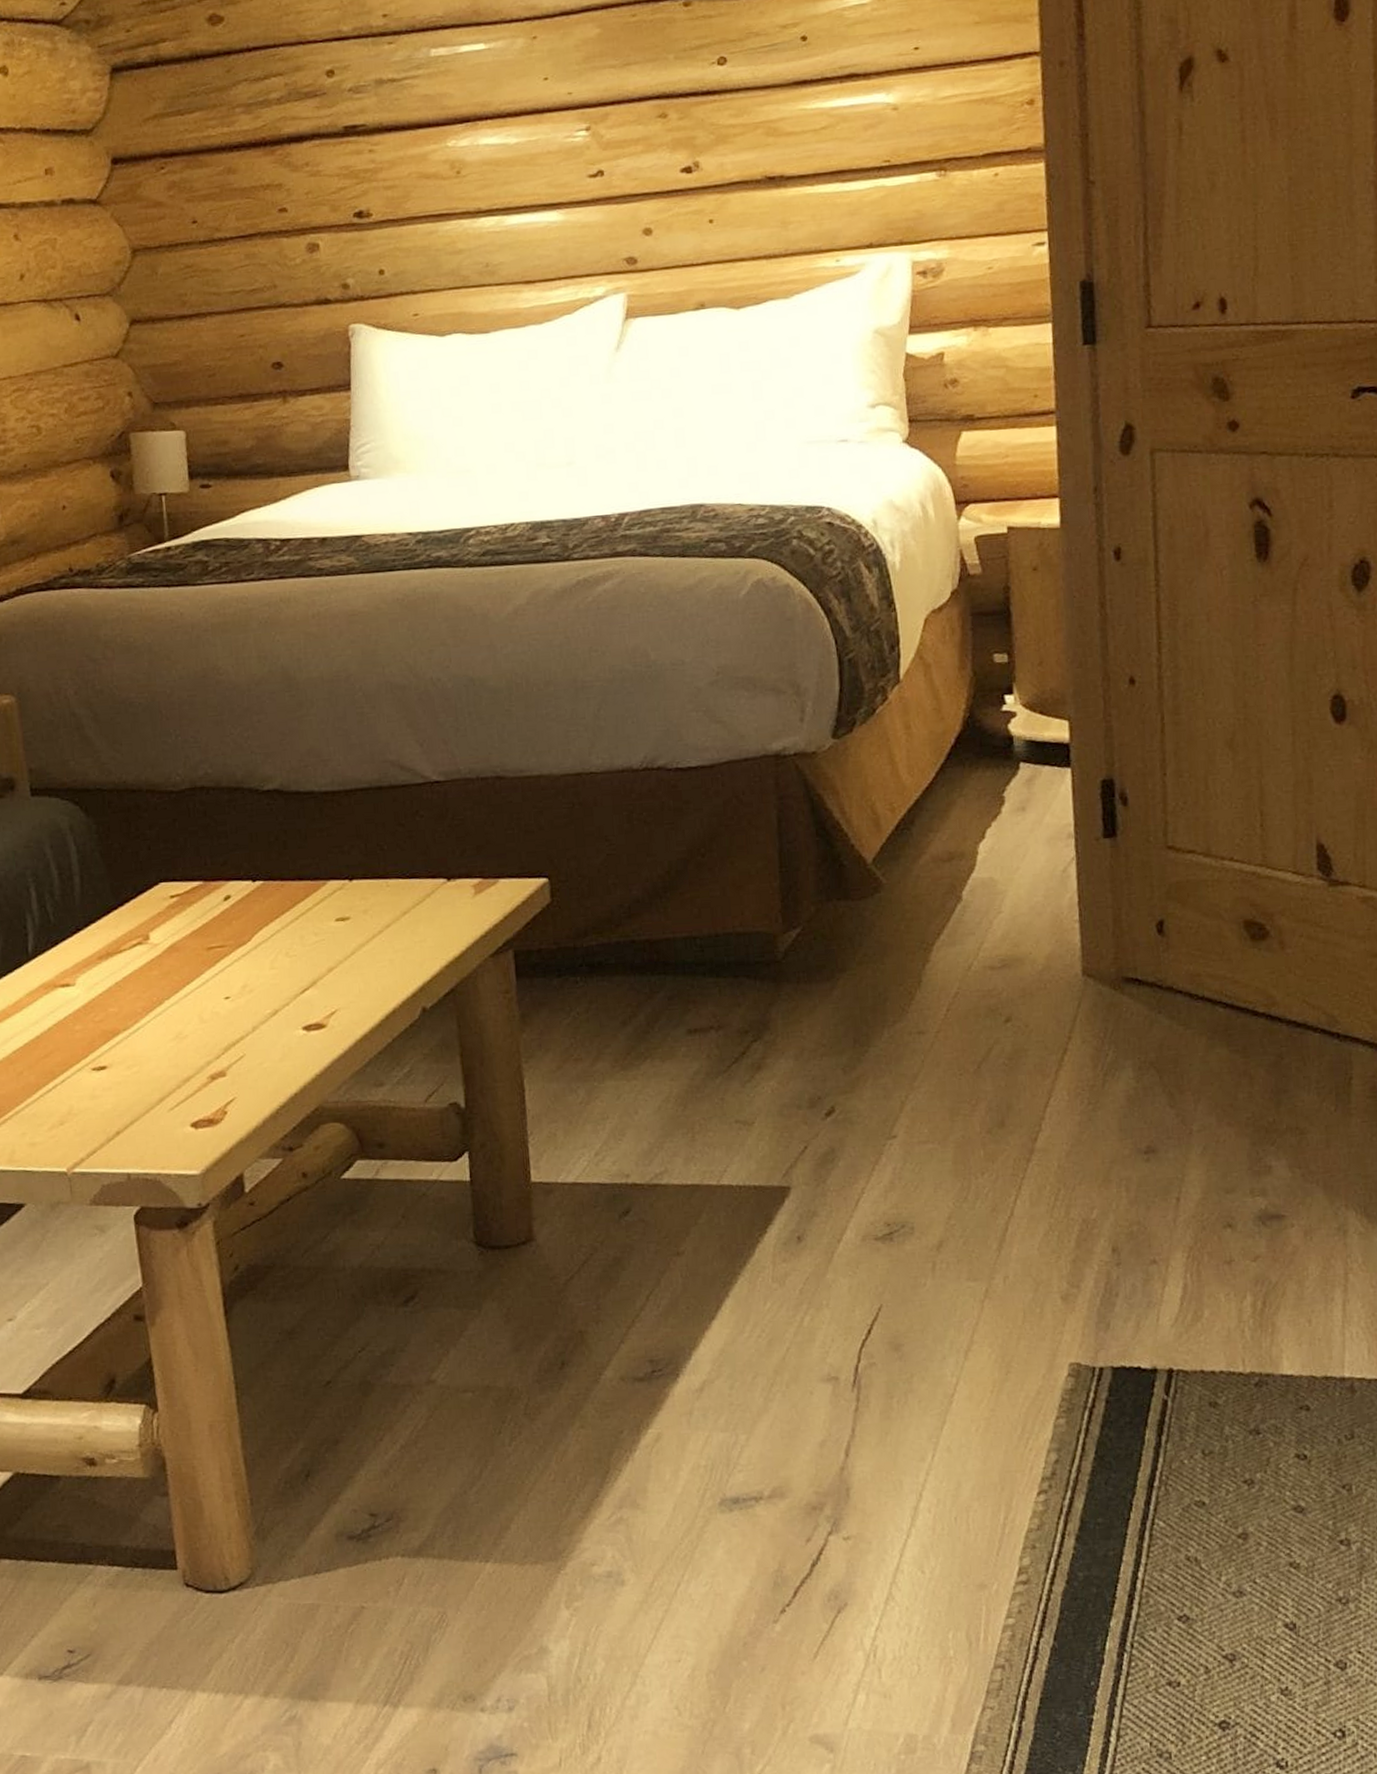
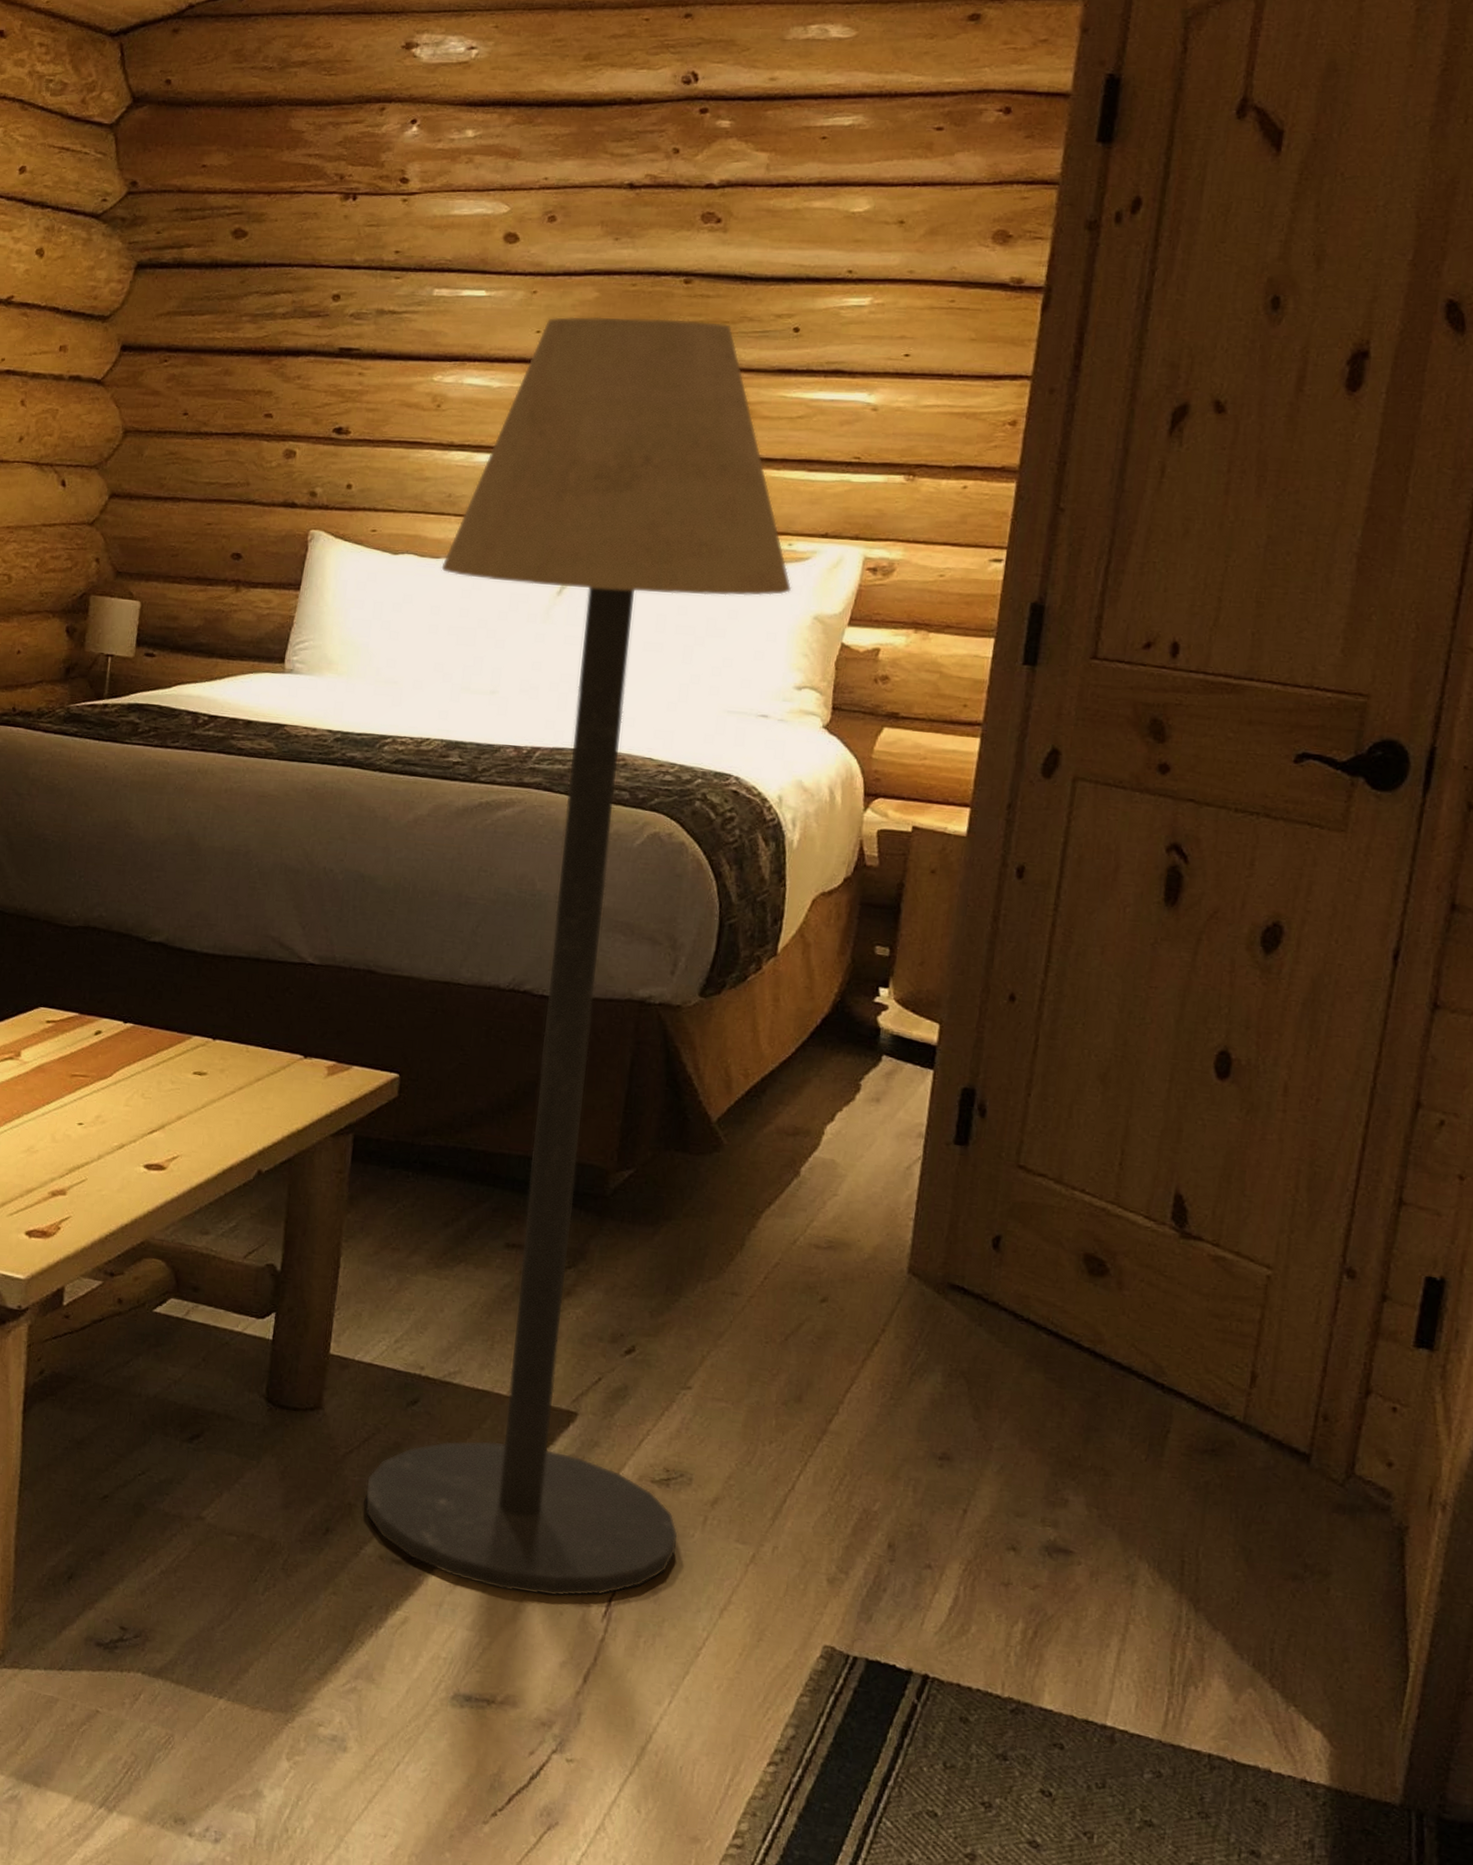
floor lamp: none [492,42,912,1383] -> present [365,316,792,1597]

